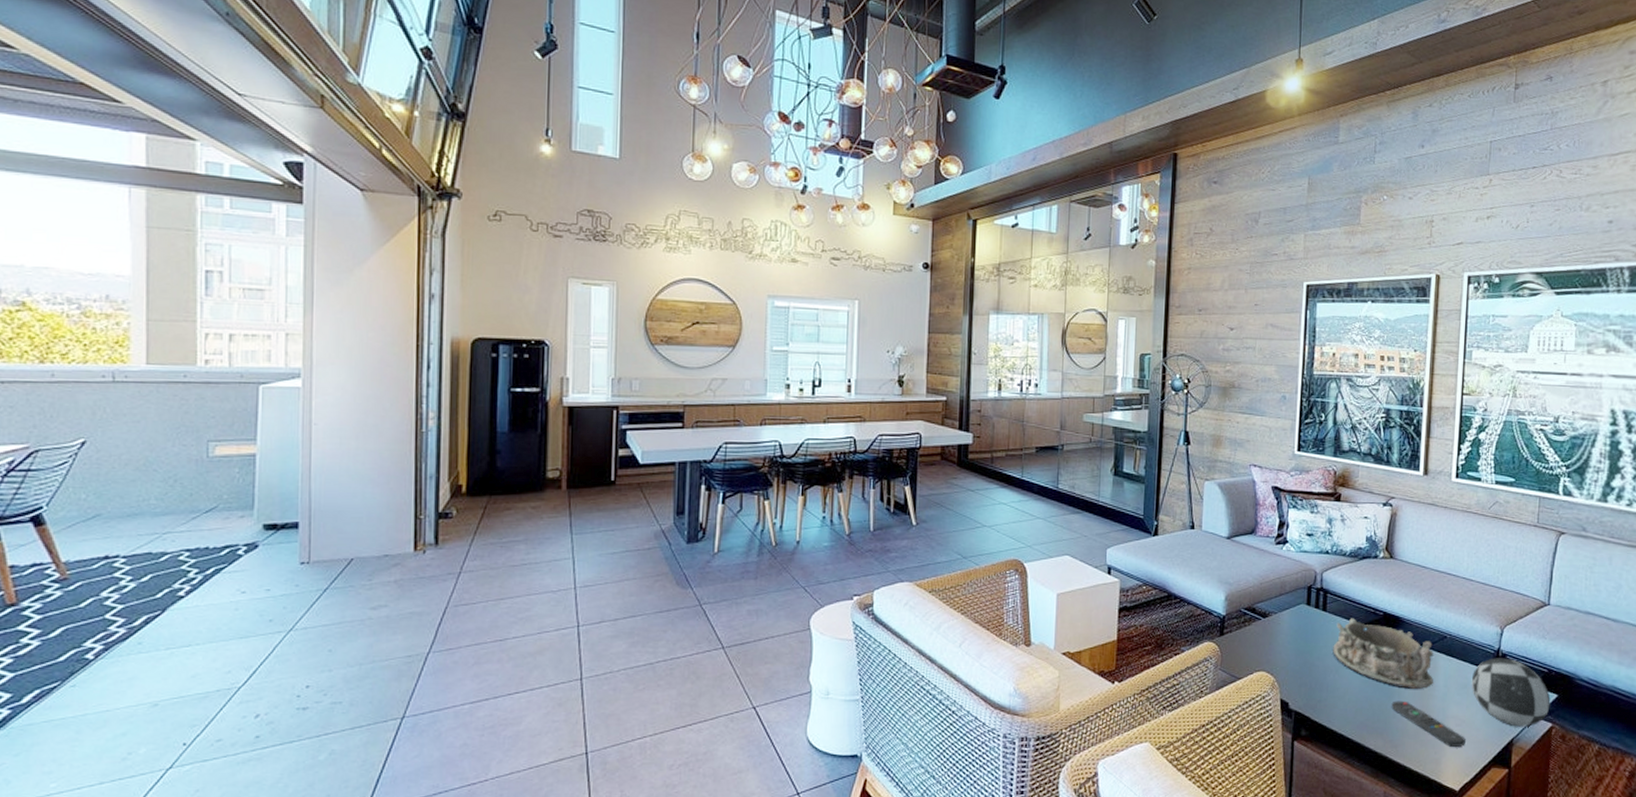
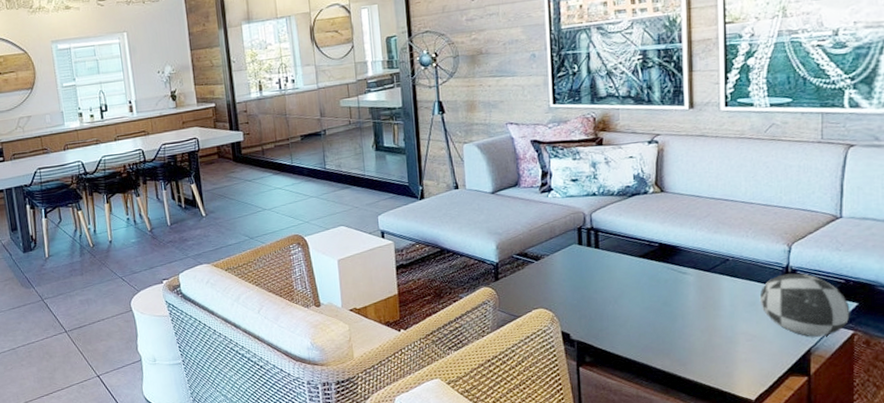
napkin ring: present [1333,618,1434,689] -> none [609,252,718,312]
remote control: present [1391,700,1466,747] -> none [675,322,758,361]

